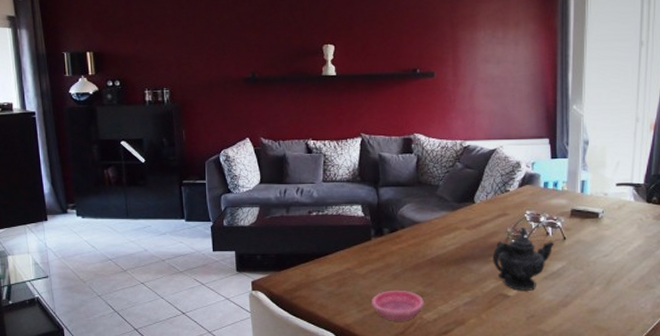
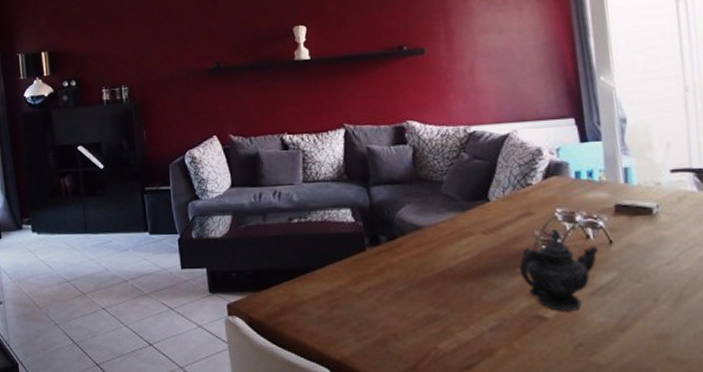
saucer: present [372,291,424,321] -> none [372,313,438,353]

